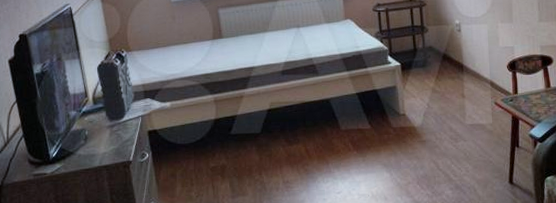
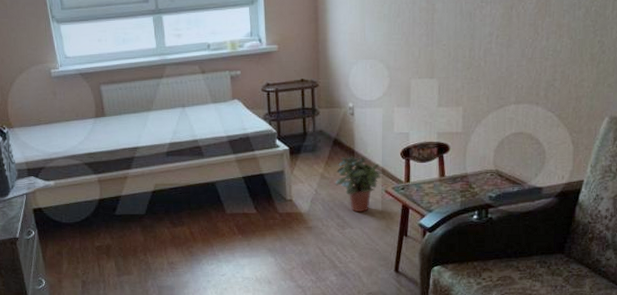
potted plant: none [446,70,492,125] -> present [335,156,384,213]

